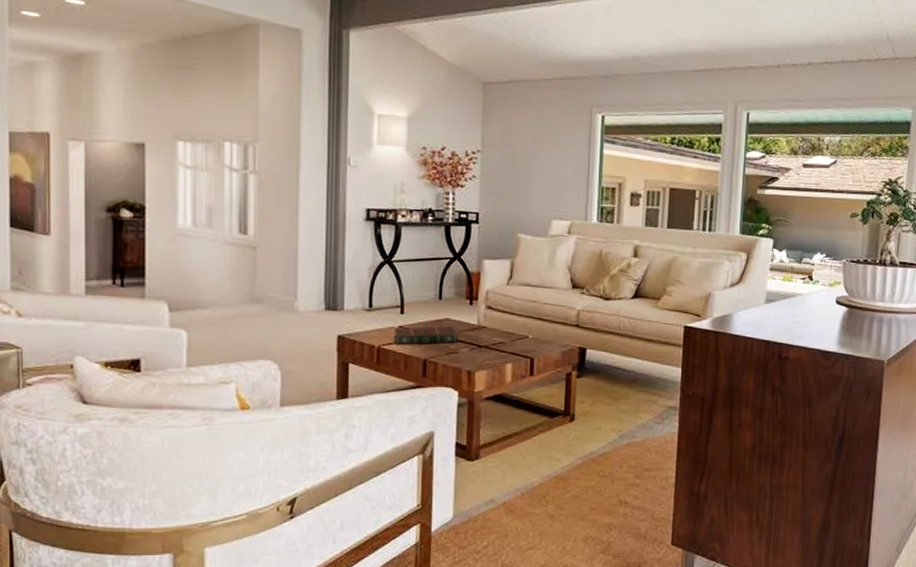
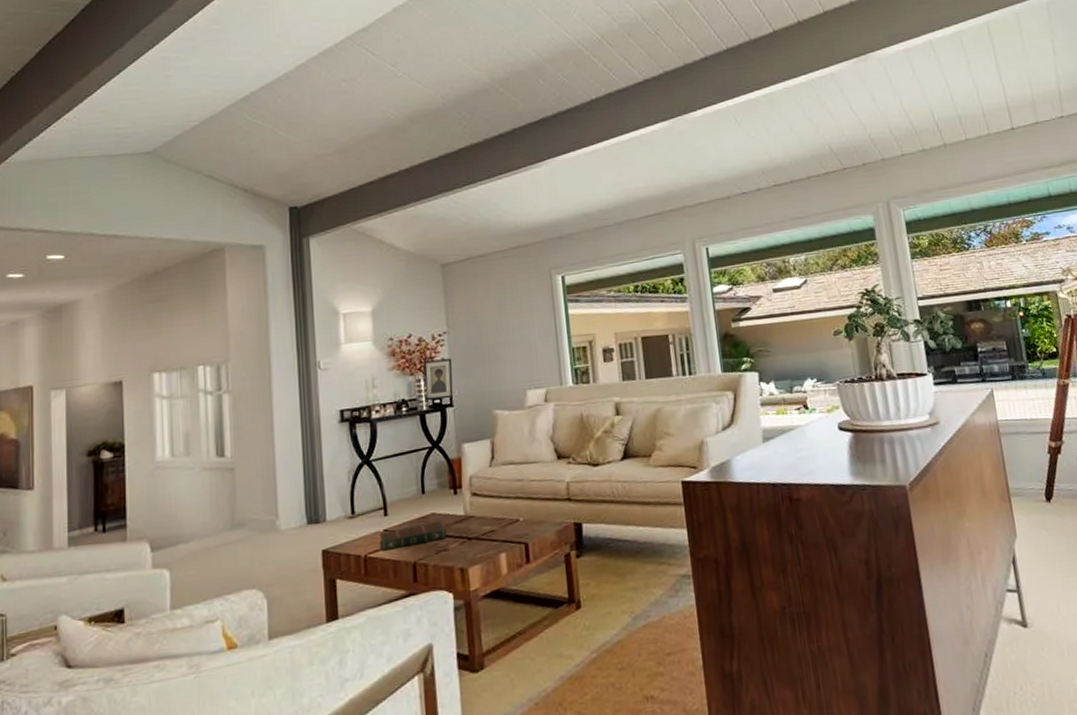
picture frame: none [451,175,483,215] -> present [423,358,454,401]

